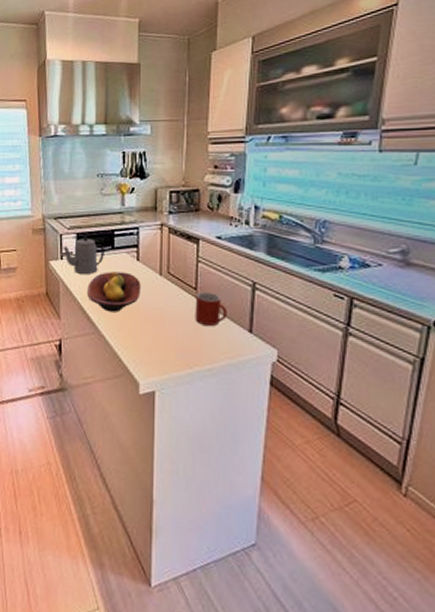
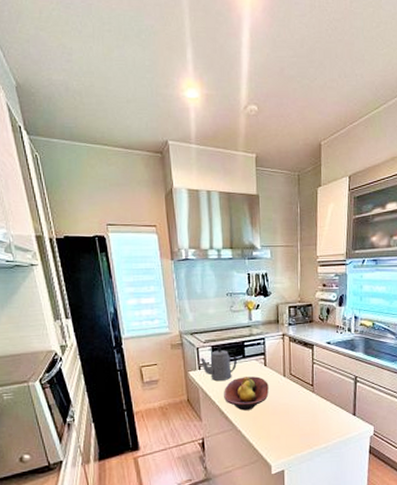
mug: present [195,292,227,326] -> none [312,387,337,413]

